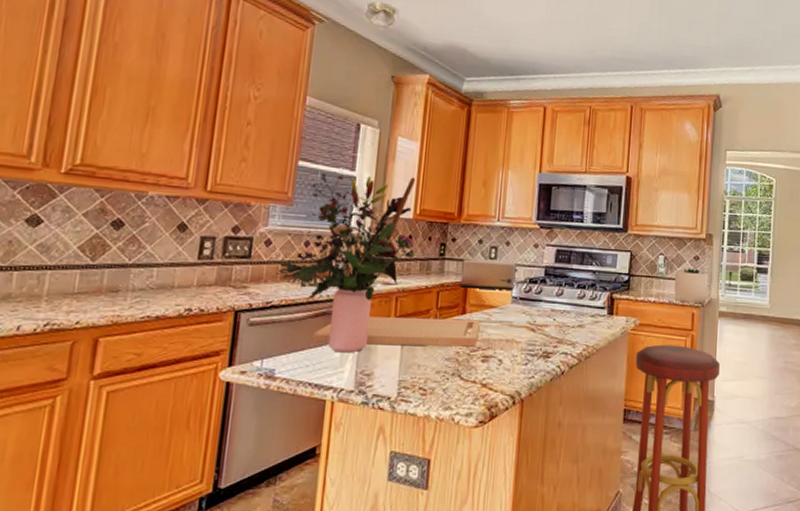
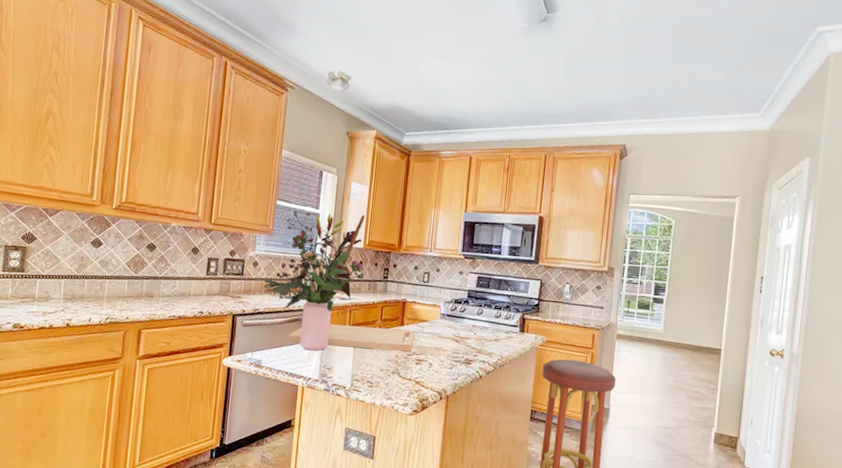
toaster: present [459,259,519,290] -> none [399,282,447,308]
planter: present [674,268,708,304] -> none [577,296,609,327]

